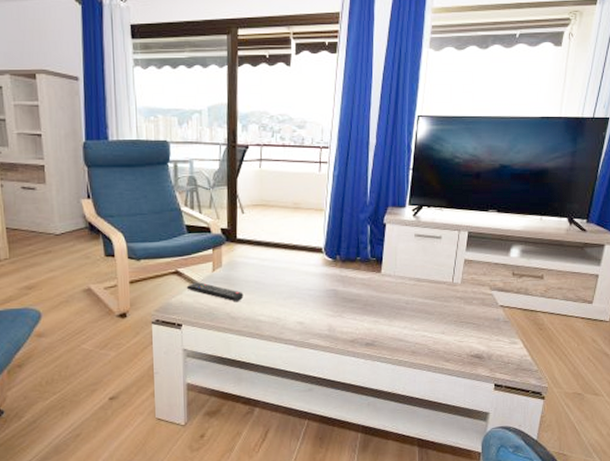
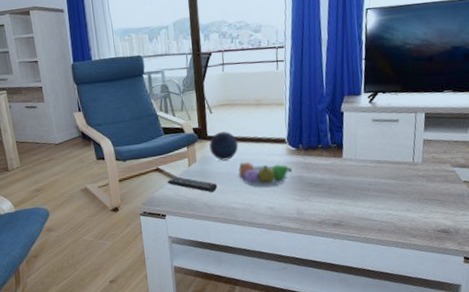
decorative orb: none [237,235,271,267] -> present [208,131,239,161]
fruit bowl: none [266,270,327,300] -> present [237,162,293,188]

